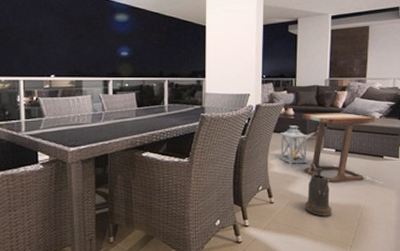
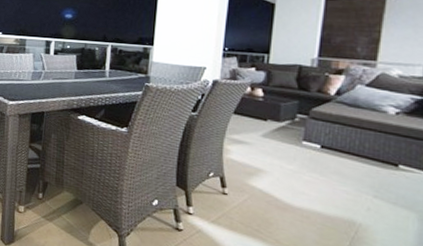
lantern: present [279,125,309,165] -> none [238,108,282,157]
side table: present [302,113,381,184] -> none [272,97,392,200]
watering can: present [304,163,332,217] -> none [269,156,310,226]

